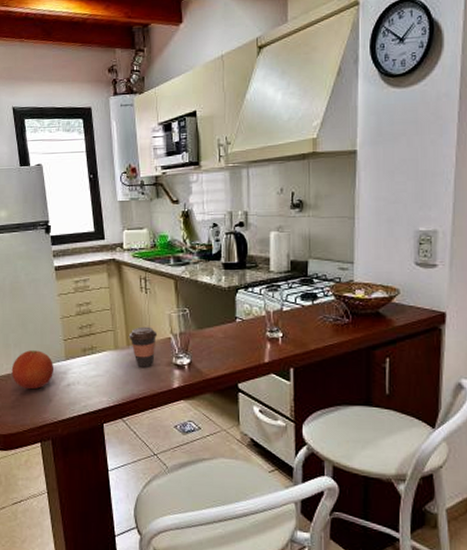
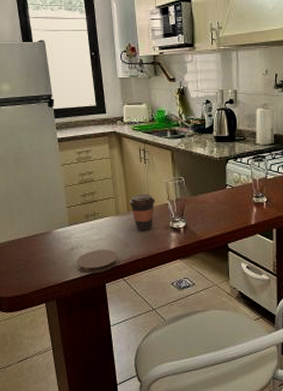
fruit: present [11,350,54,390] -> none [16,217,58,254]
coaster: none [73,386,118,413] -> present [76,249,119,274]

